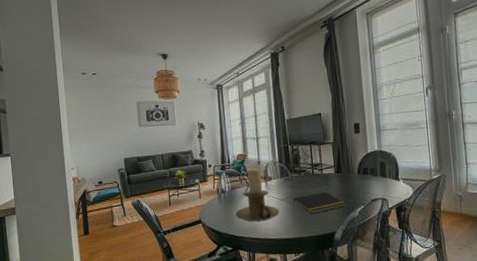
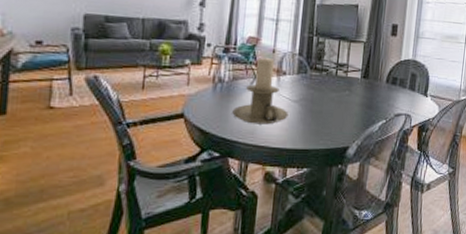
notepad: present [293,191,347,214] -> none [305,98,367,123]

